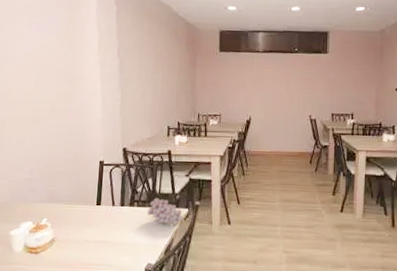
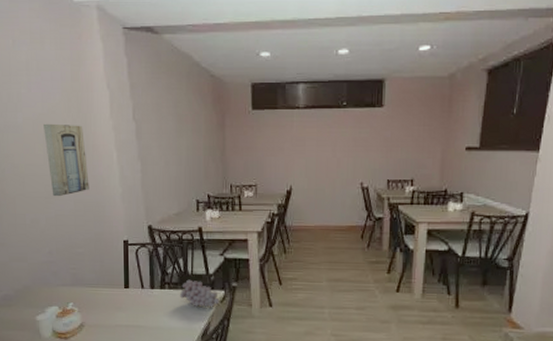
wall art: none [38,57,74,121] -> present [43,123,89,197]

